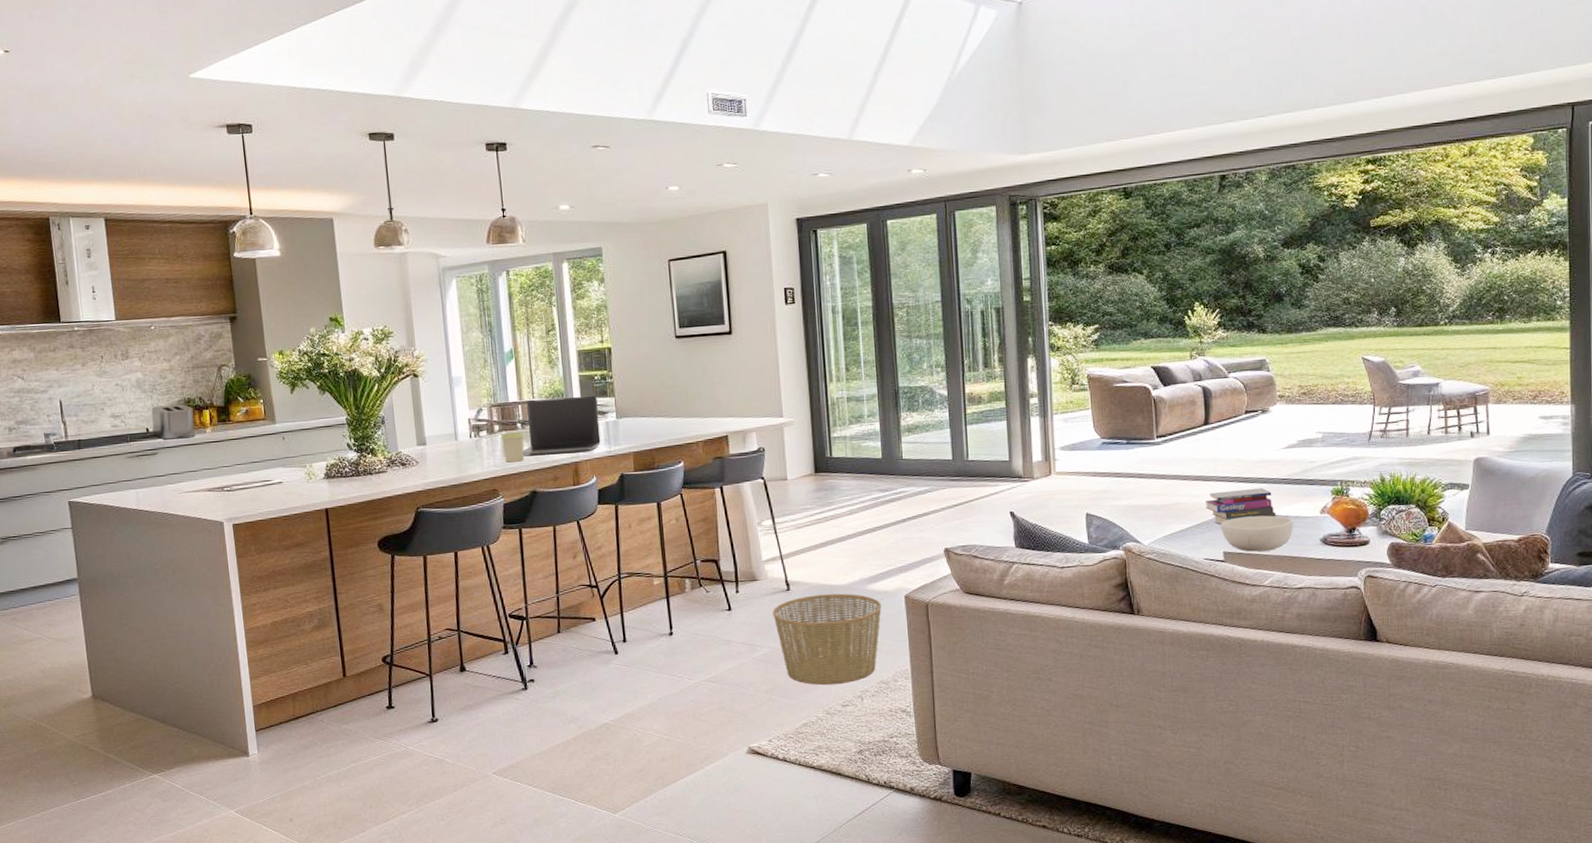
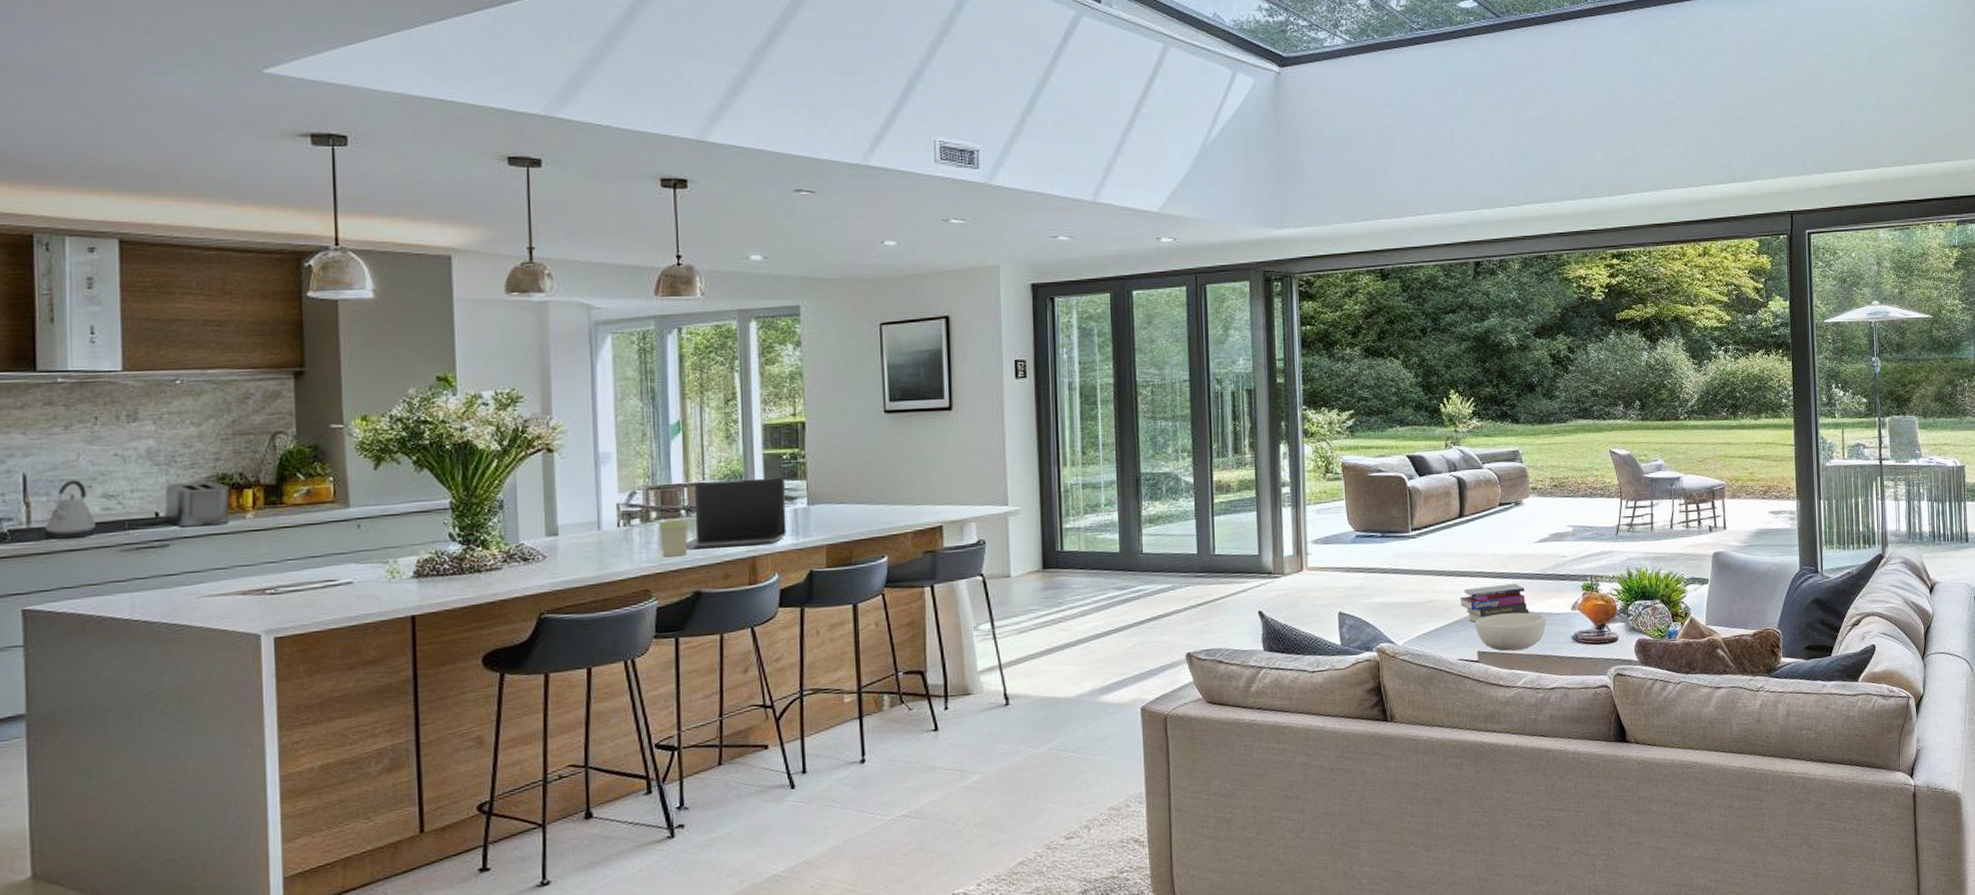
kettle: none [77,404,109,450] -> present [45,480,96,541]
basket: present [772,593,882,685] -> none [987,706,1115,815]

